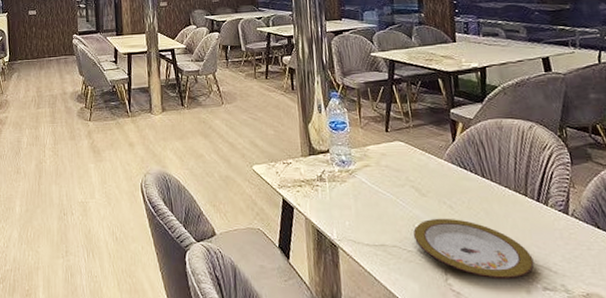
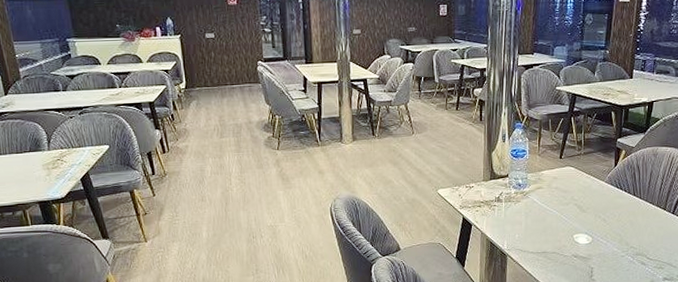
plate: present [413,218,534,280] -> none [571,229,660,274]

